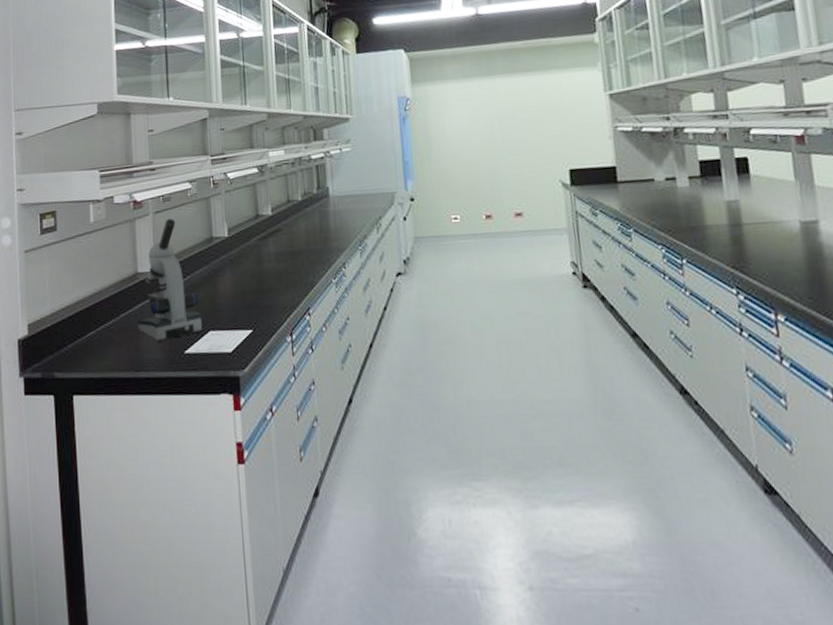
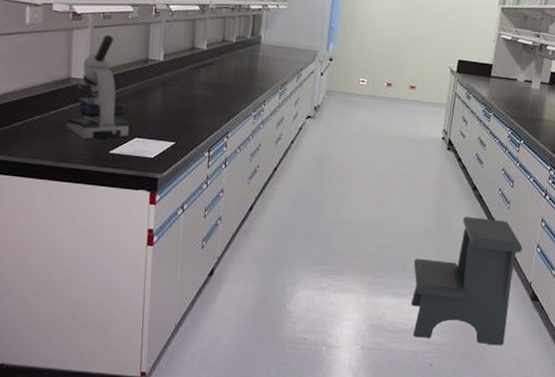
step stool: none [574,376,742,573] -> present [411,216,523,346]

